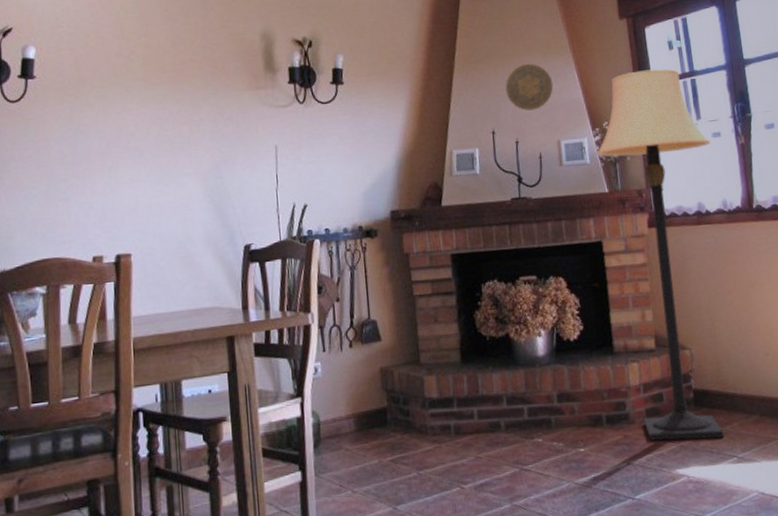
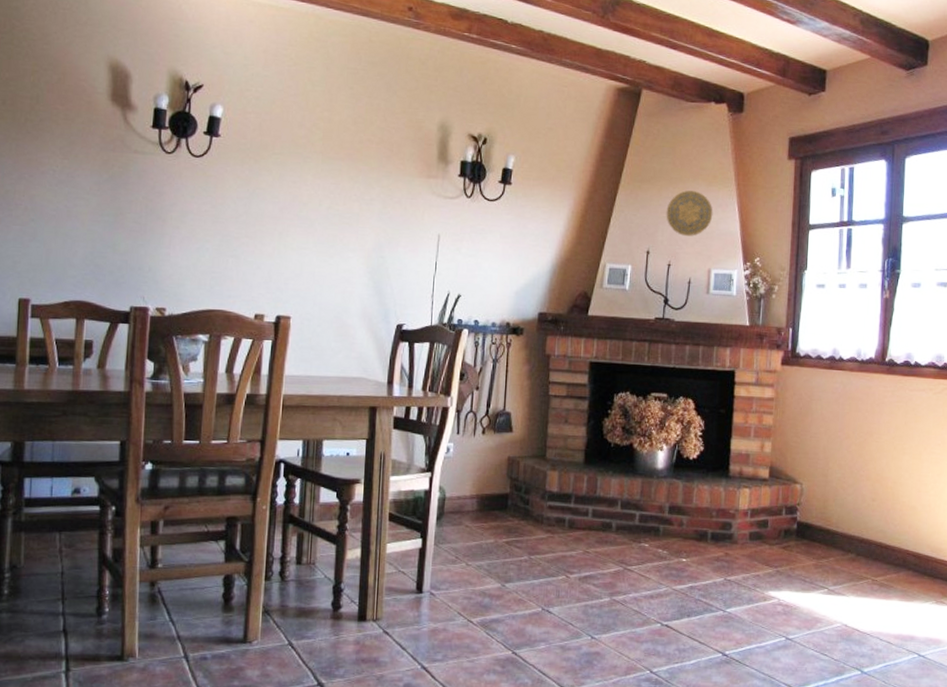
lamp: present [595,68,724,441] -> none [743,213,856,569]

